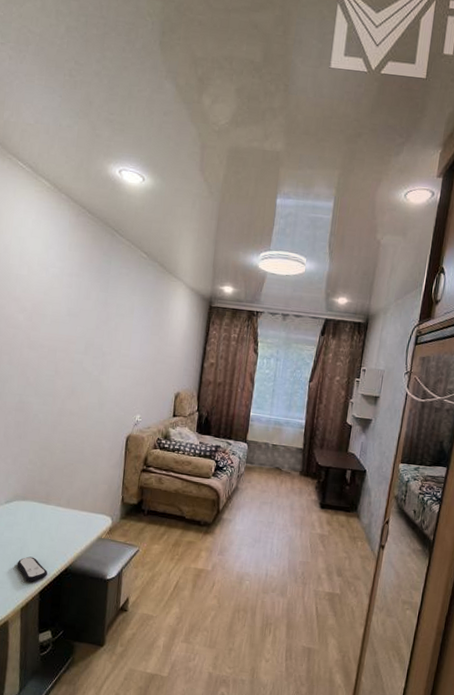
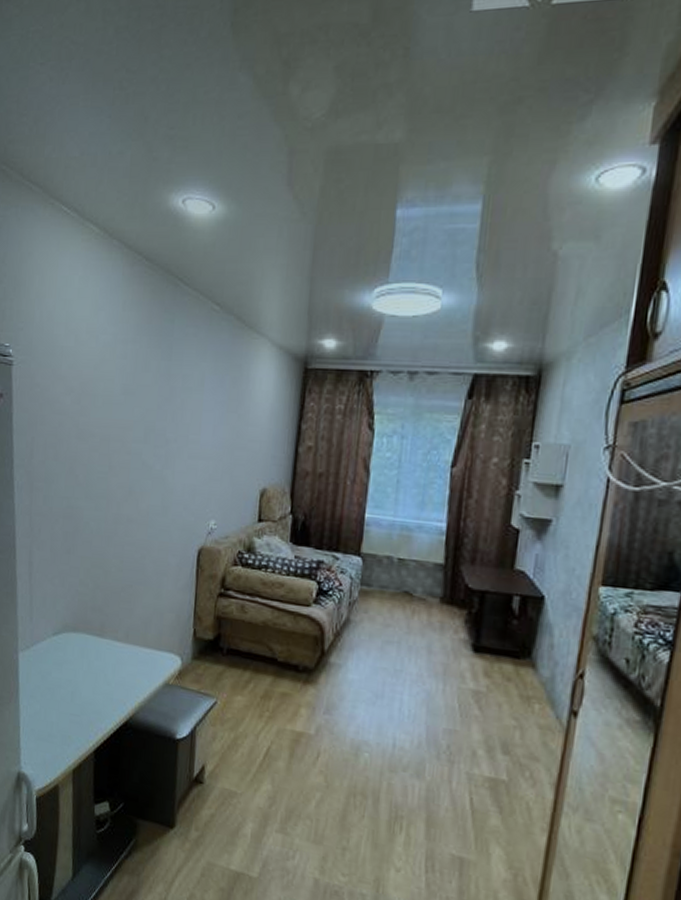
remote control: present [17,556,48,582] -> none [67,704,105,738]

